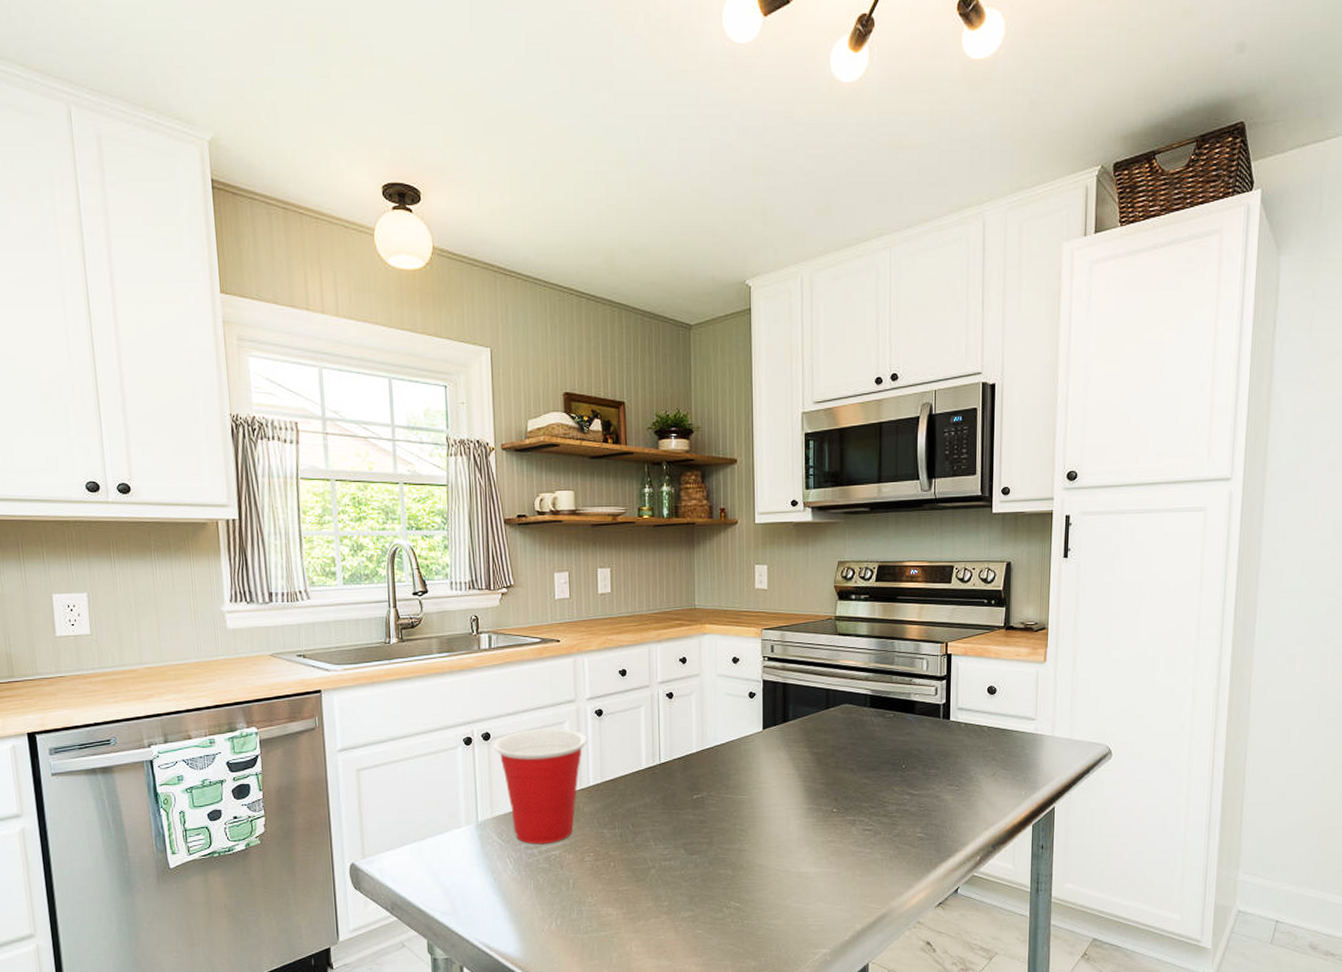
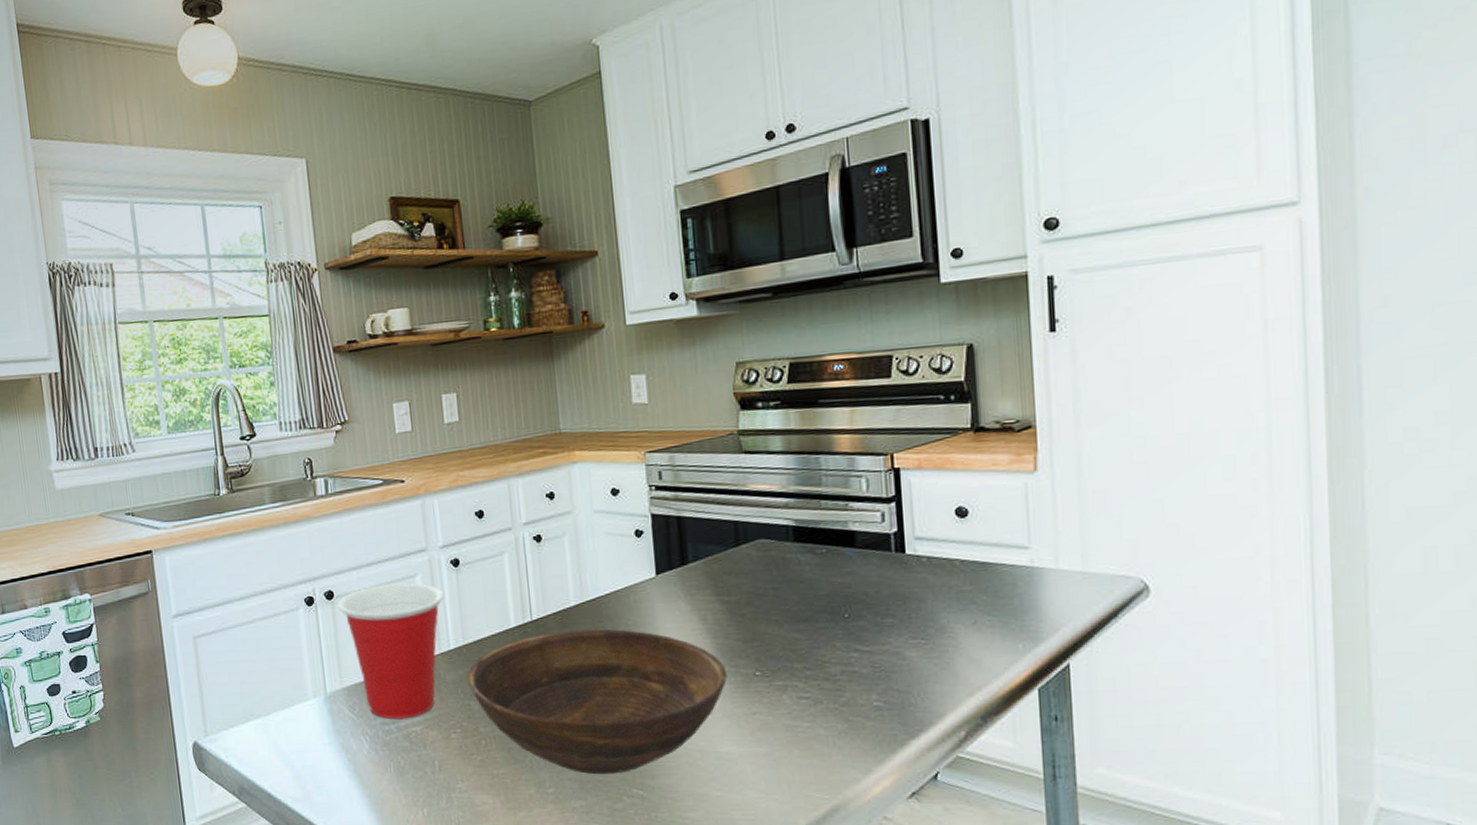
bowl: none [602,772,812,891] -> present [467,629,728,775]

